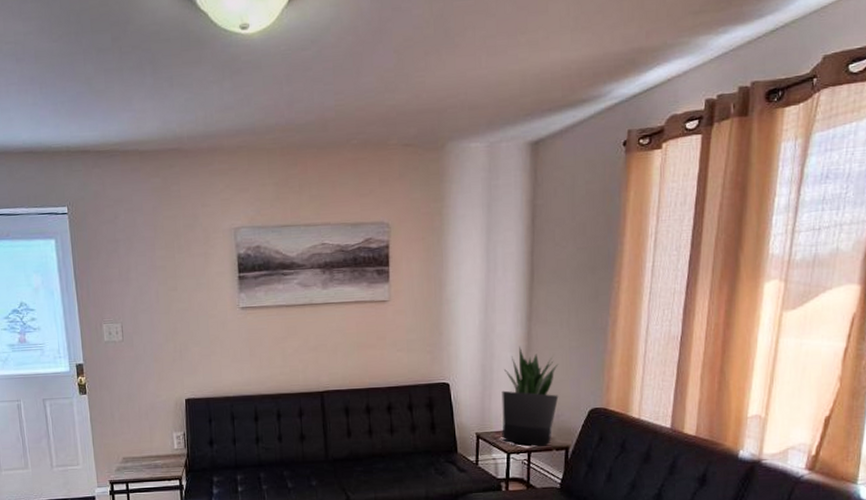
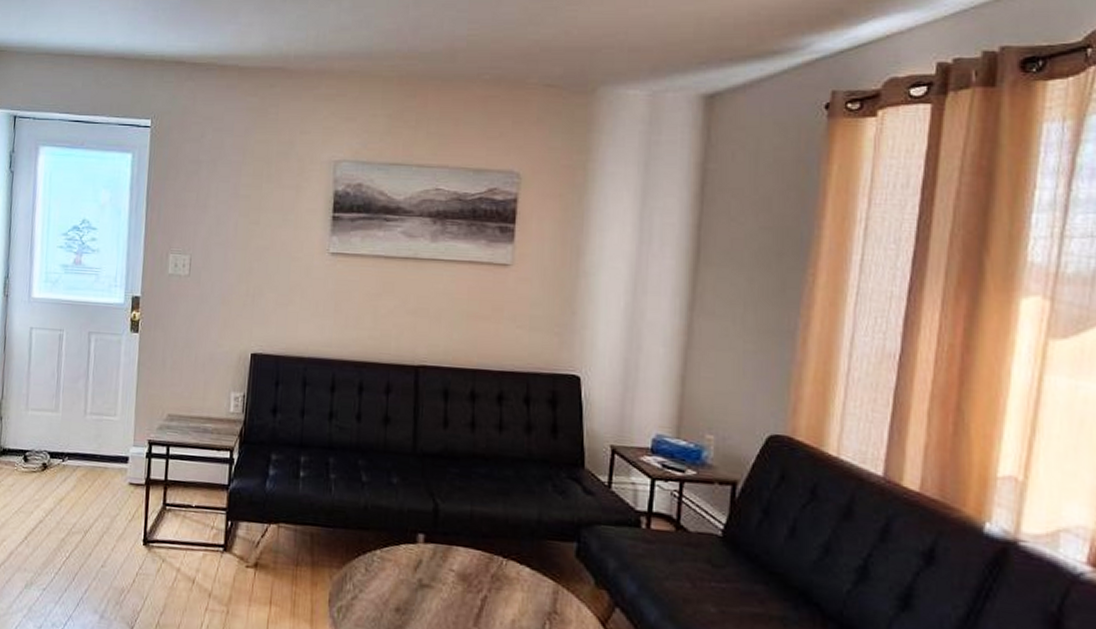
planter: present [502,346,559,446] -> none [645,341,729,476]

